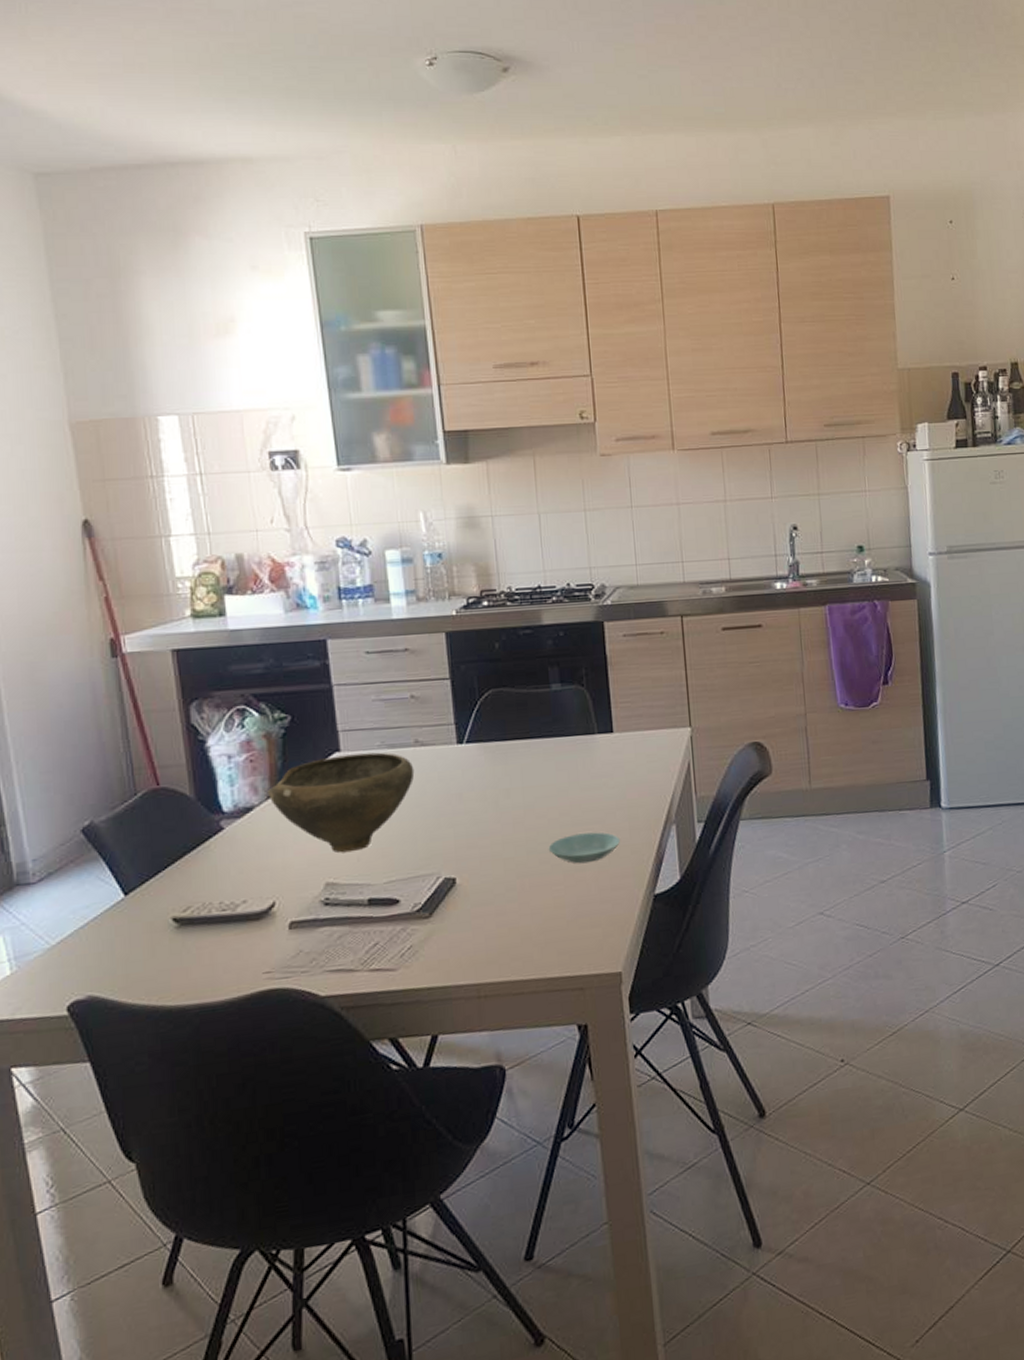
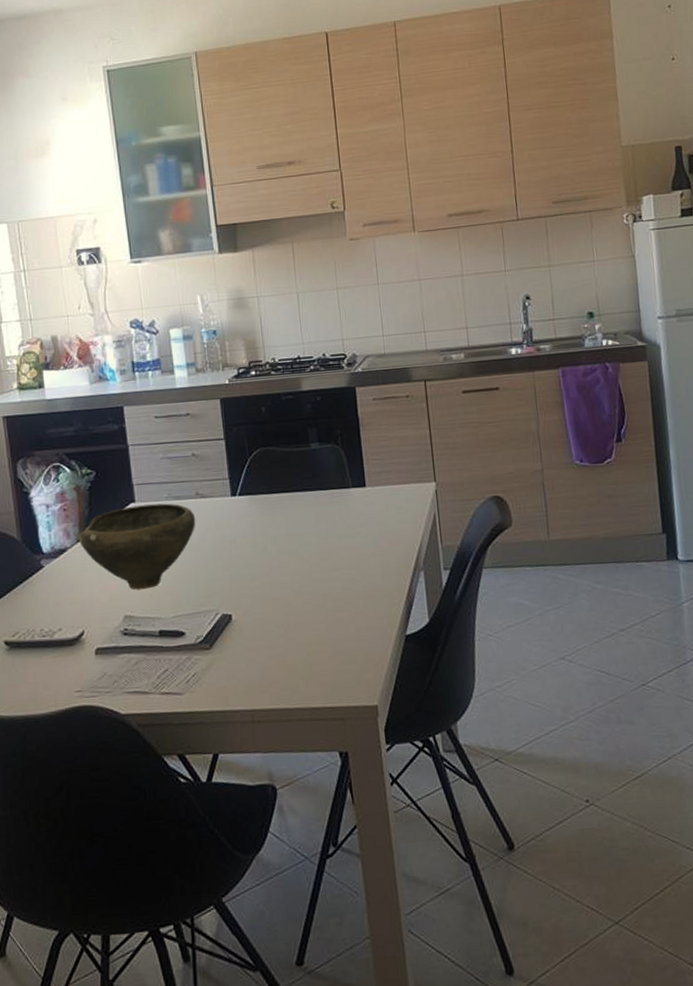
saucer: present [548,832,620,864] -> none [310,576,374,605]

